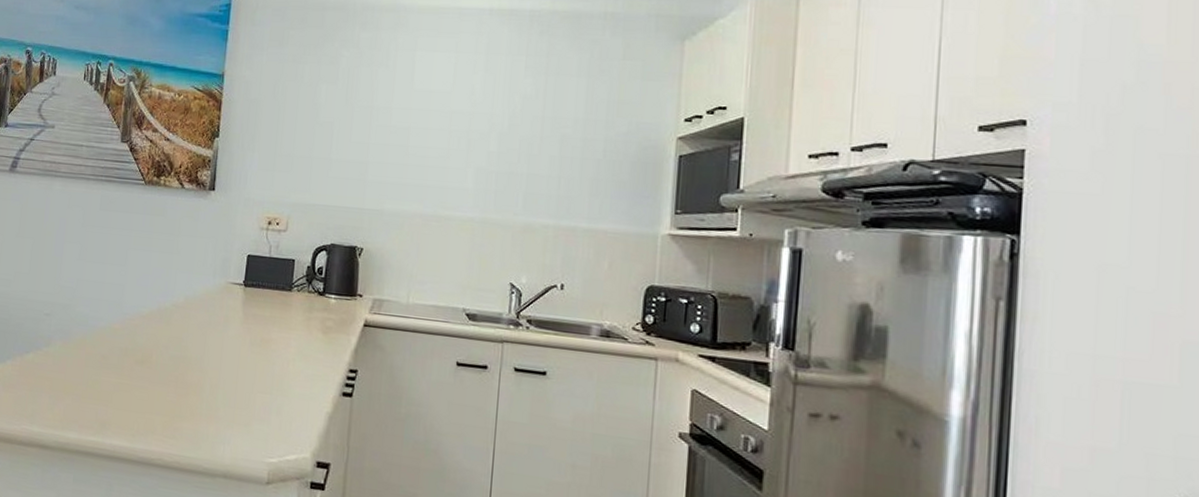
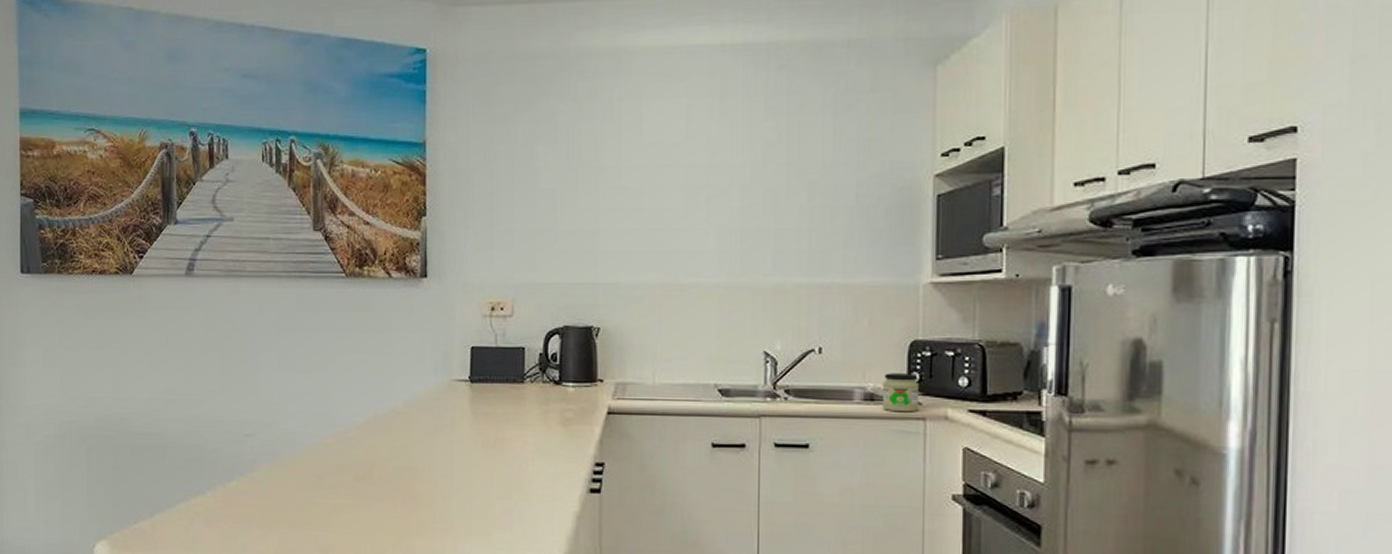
jar: none [618,313,654,352] -> present [883,373,920,413]

